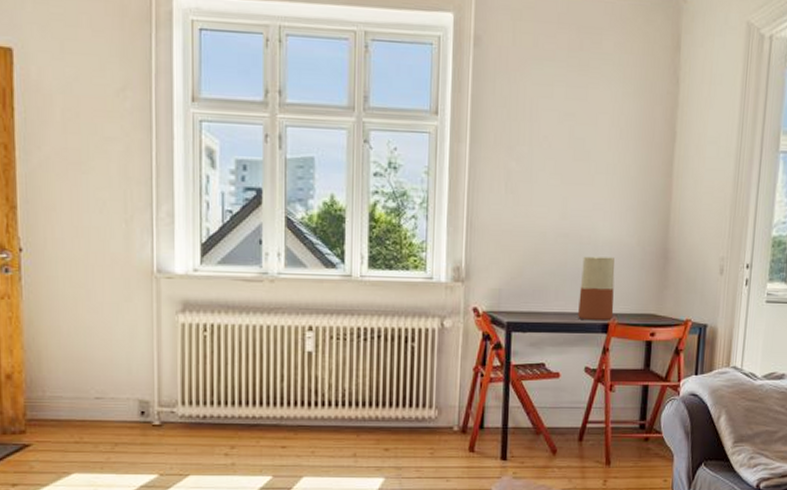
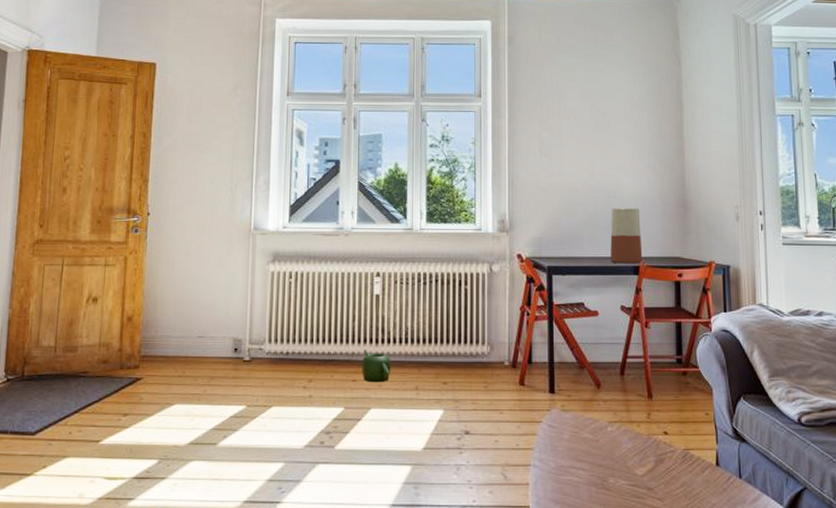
watering can: none [292,412,326,450] -> present [362,349,391,383]

